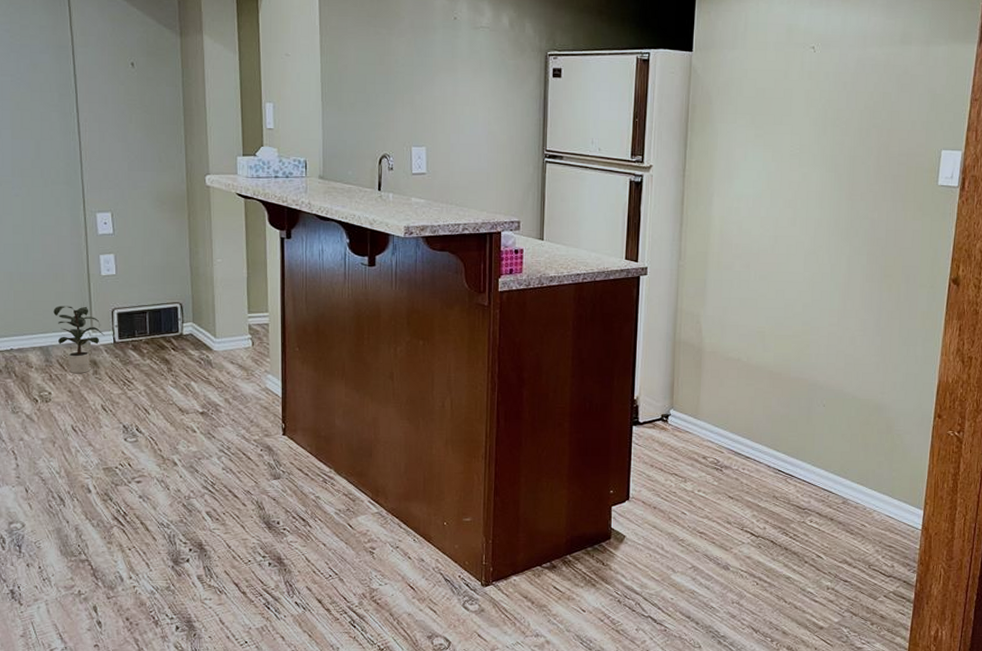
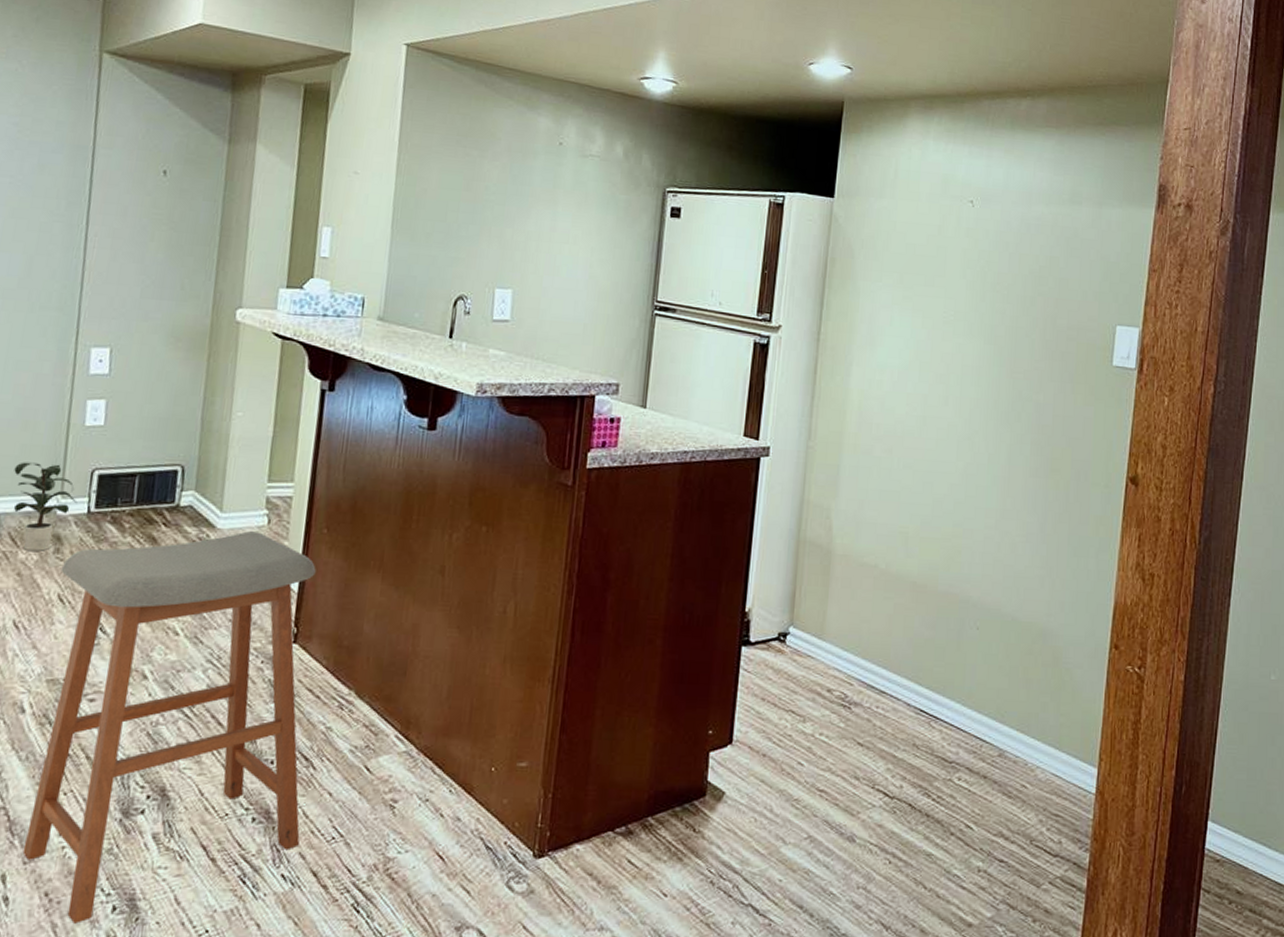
stool: none [100,352,305,639] -> present [22,531,316,924]

